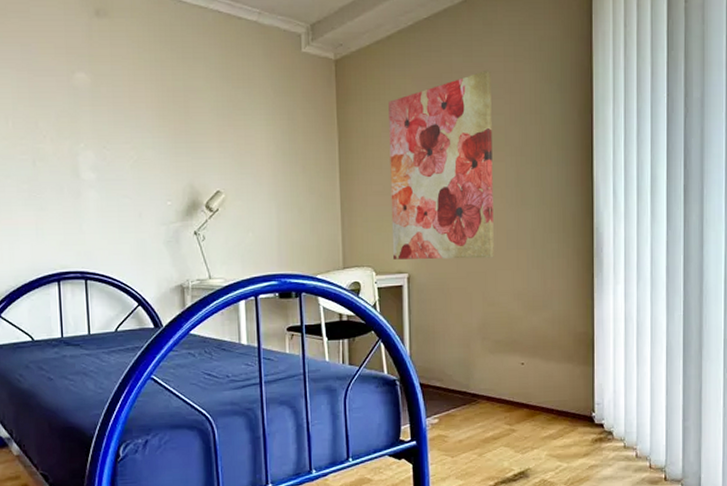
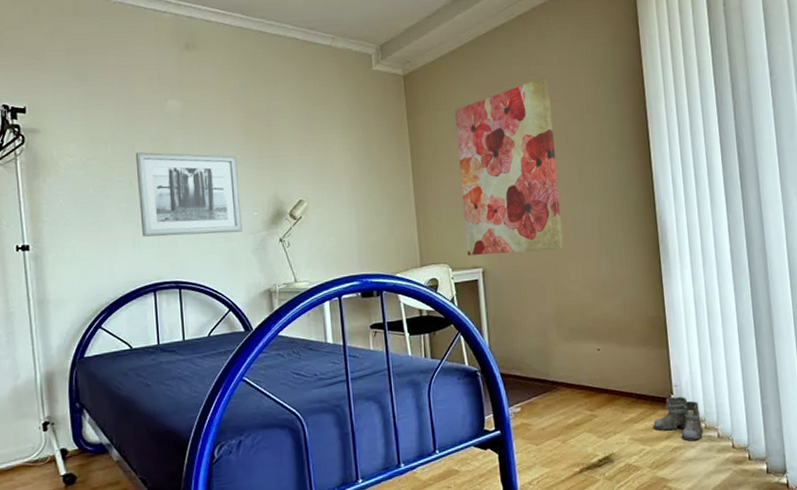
wall art: none [39,129,155,223] -> present [135,152,243,237]
boots: none [572,414,629,460] -> present [653,396,711,442]

